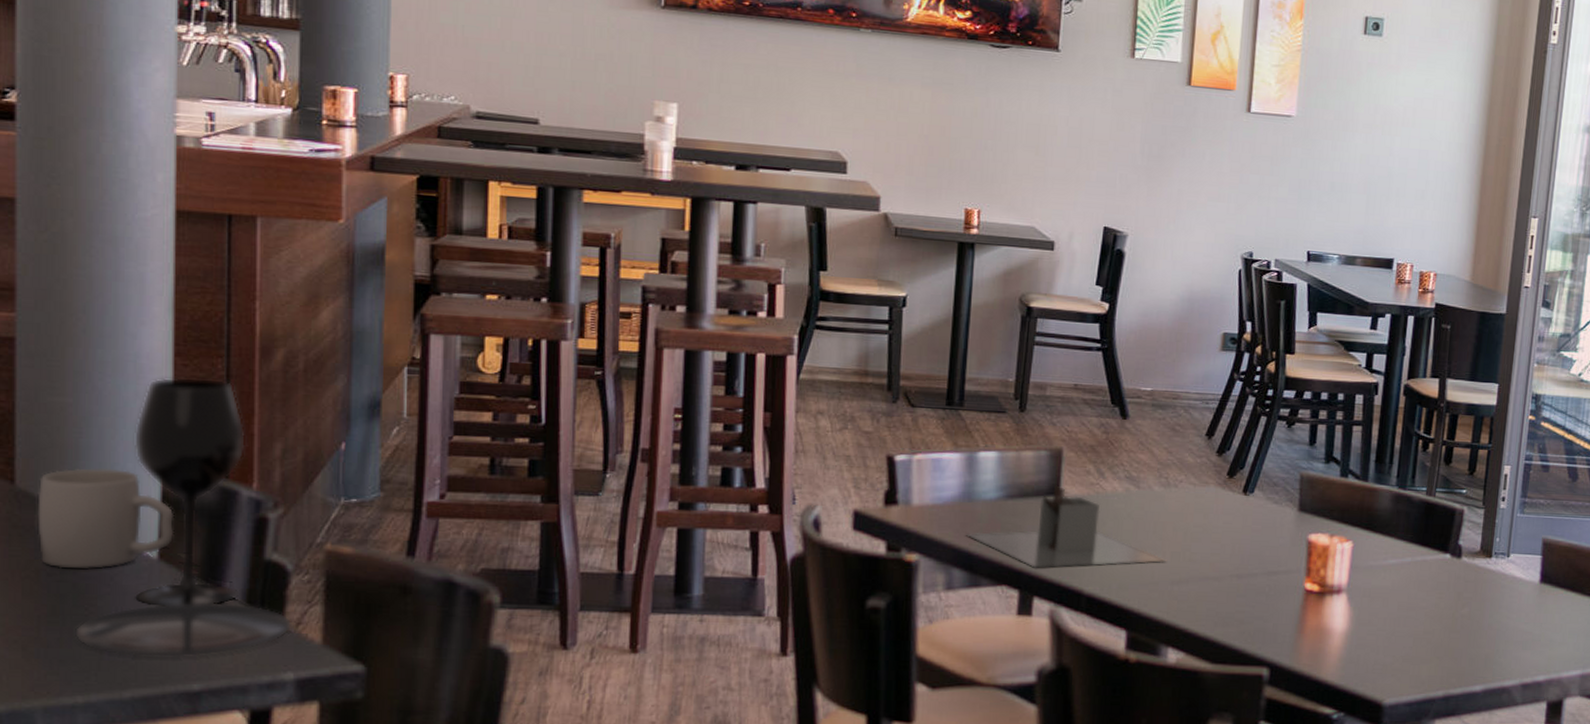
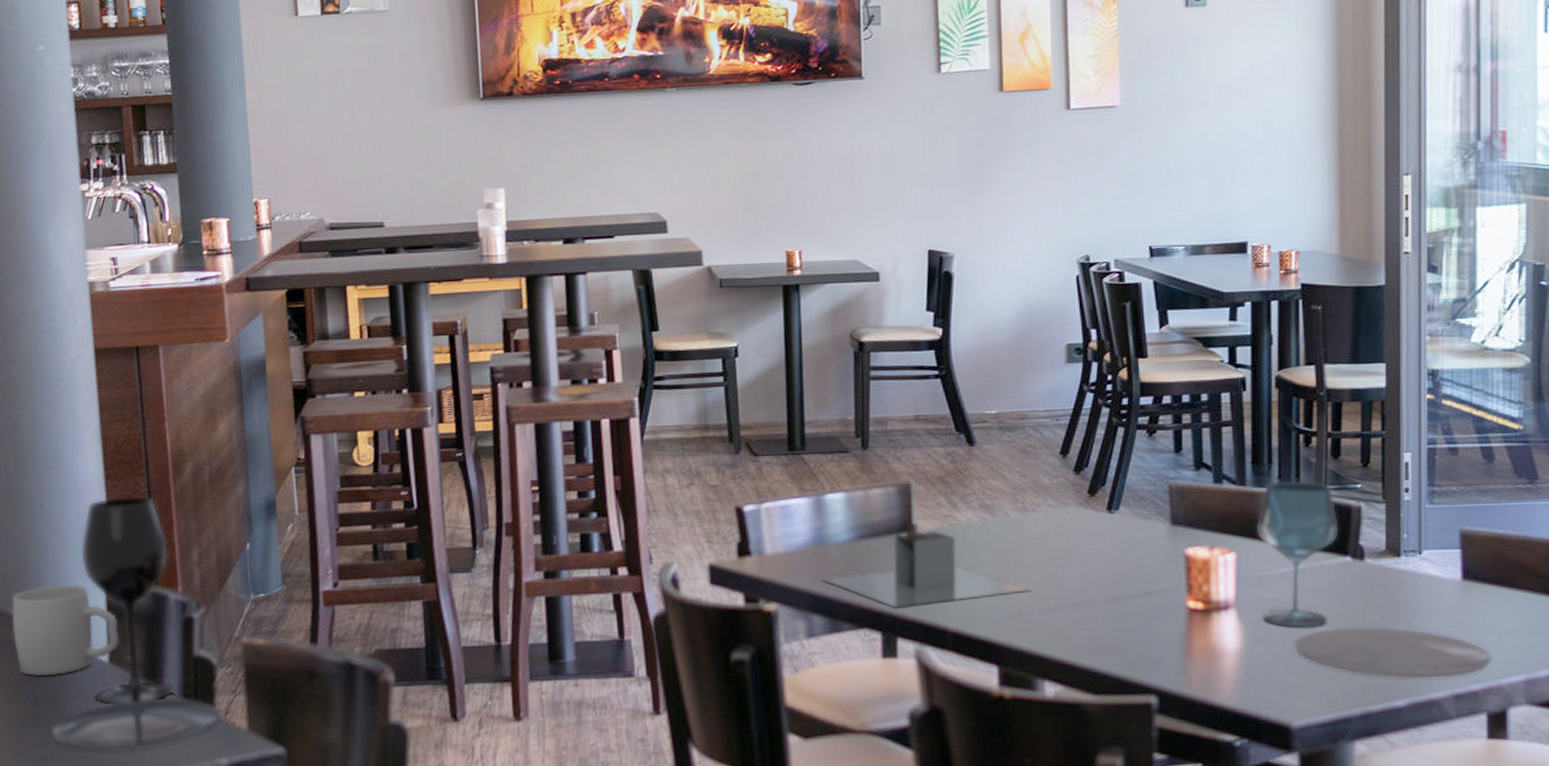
wine glass: none [1370,480,1444,615] -> present [1256,480,1339,628]
plate: none [1393,617,1557,668] -> present [1293,627,1492,679]

